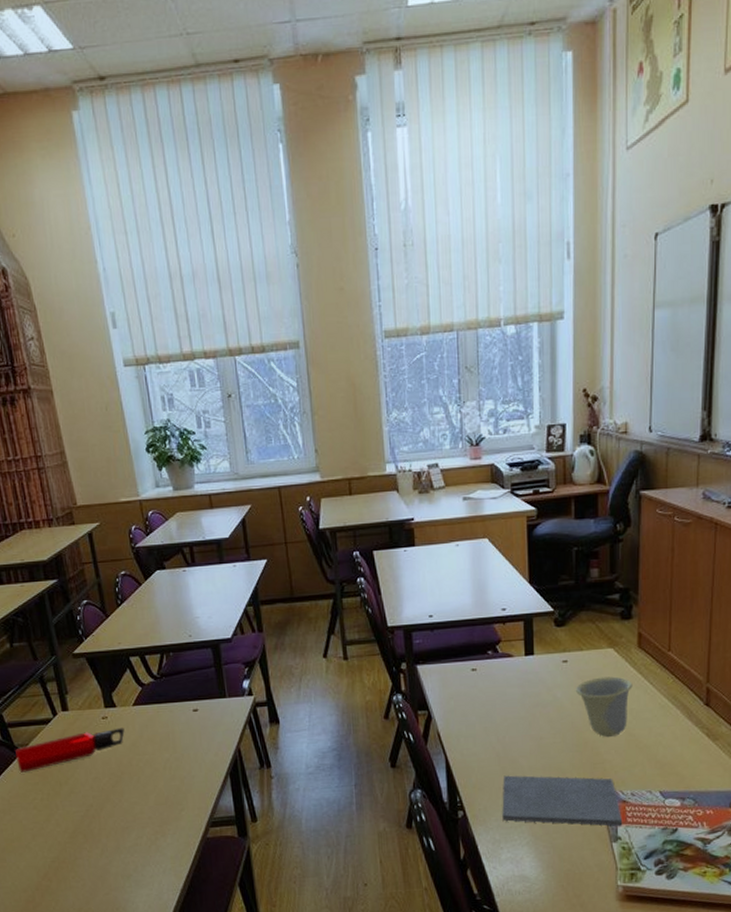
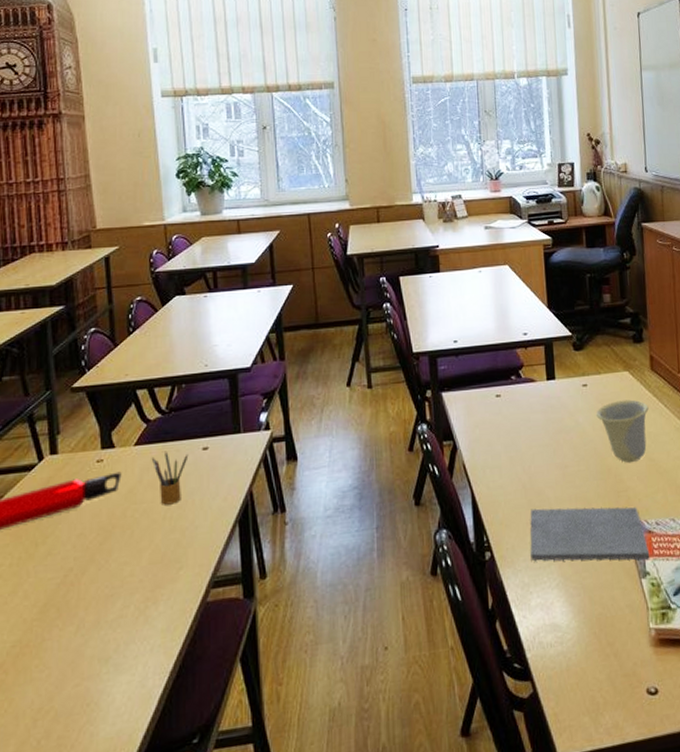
pencil box: none [148,711,181,757] -> present [151,451,189,505]

